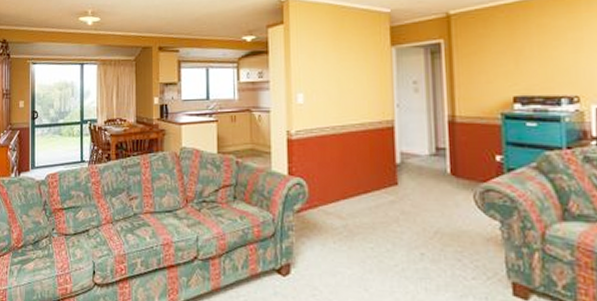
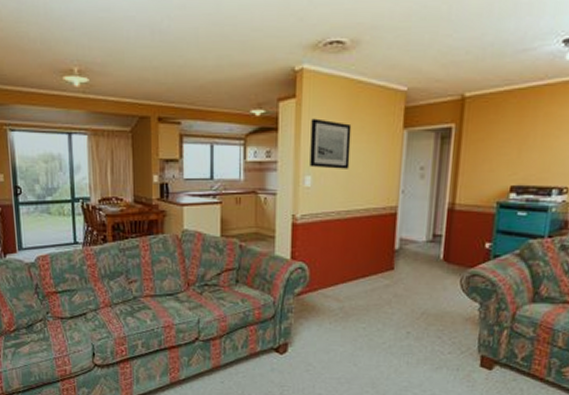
wall art: none [300,41,341,86] -> present [310,118,352,169]

